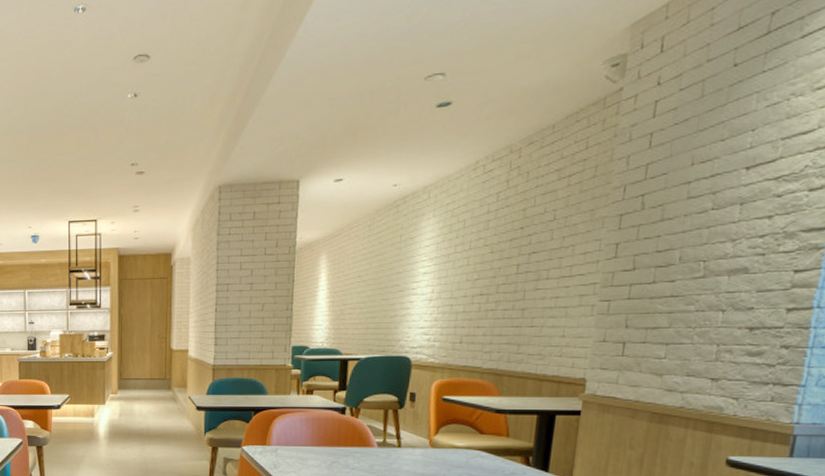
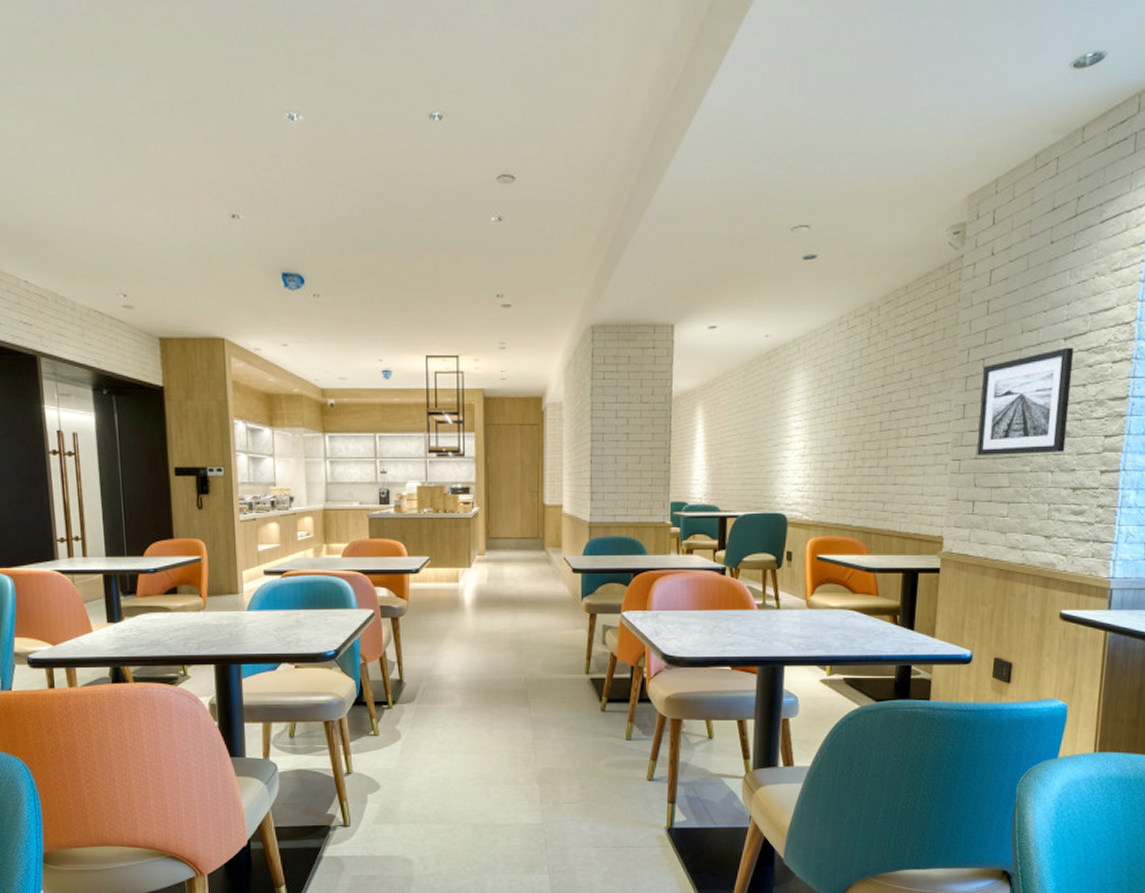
wall art: none [630,176,759,297] -> present [977,347,1075,457]

